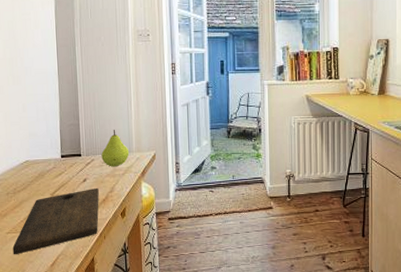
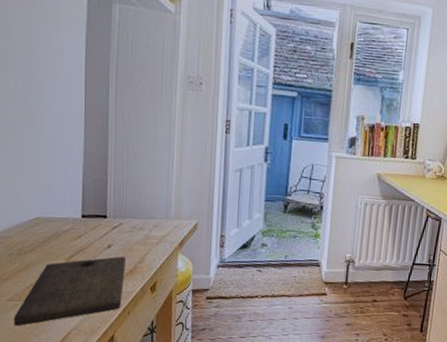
fruit: present [101,130,129,167] -> none [132,191,167,234]

